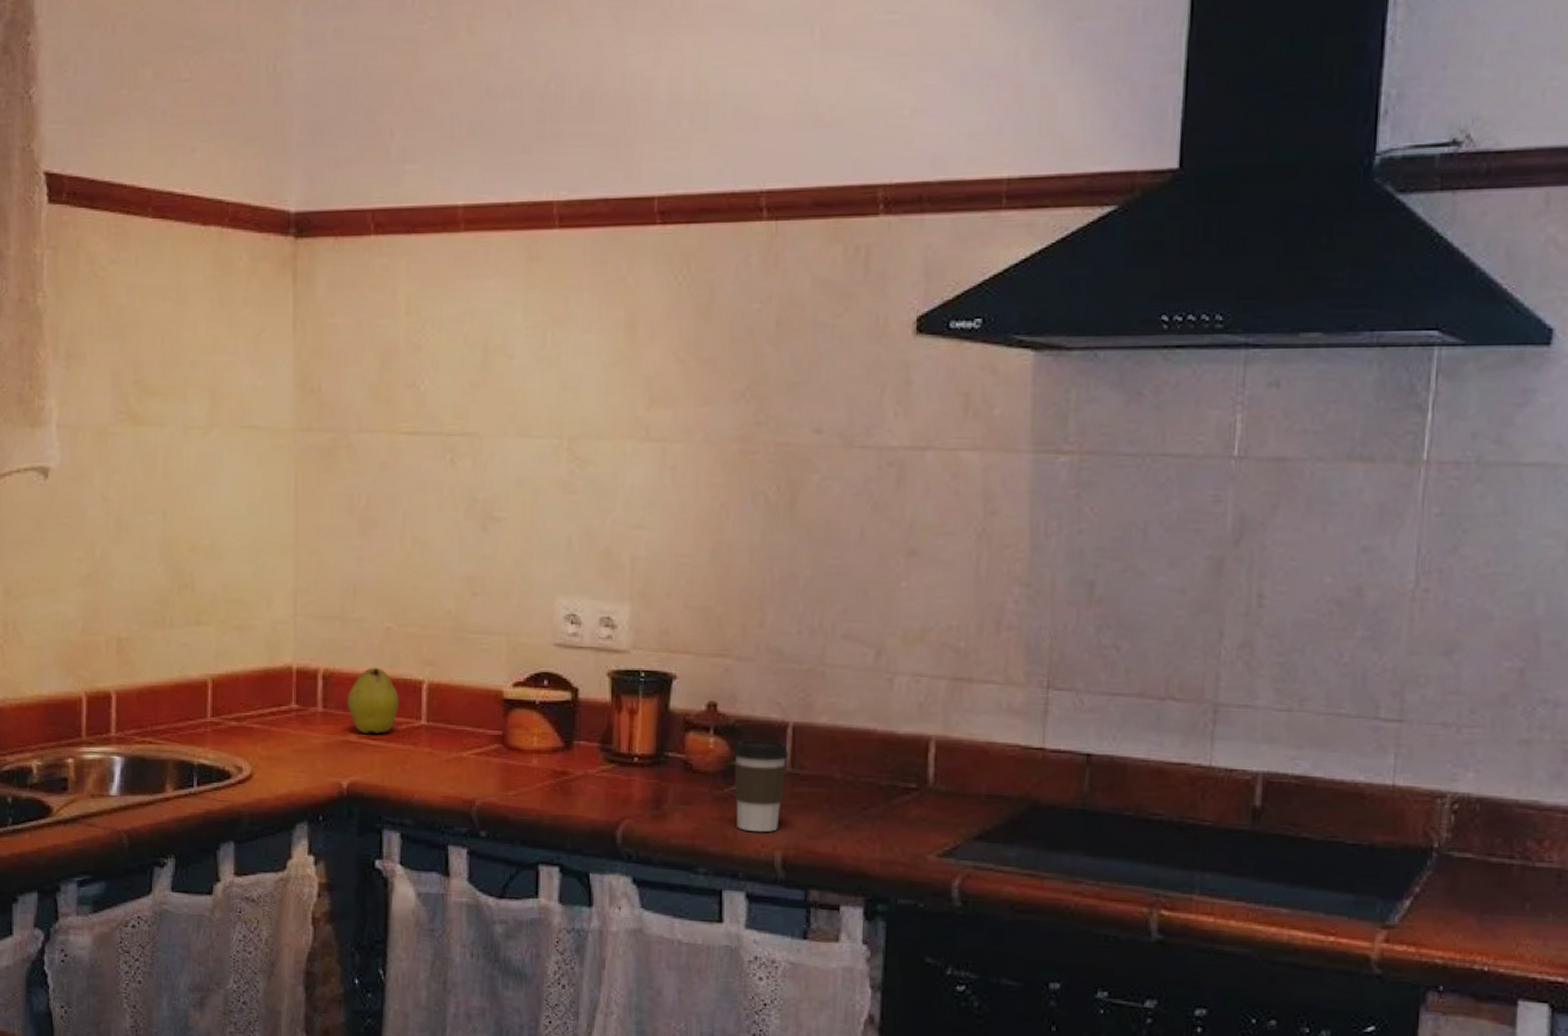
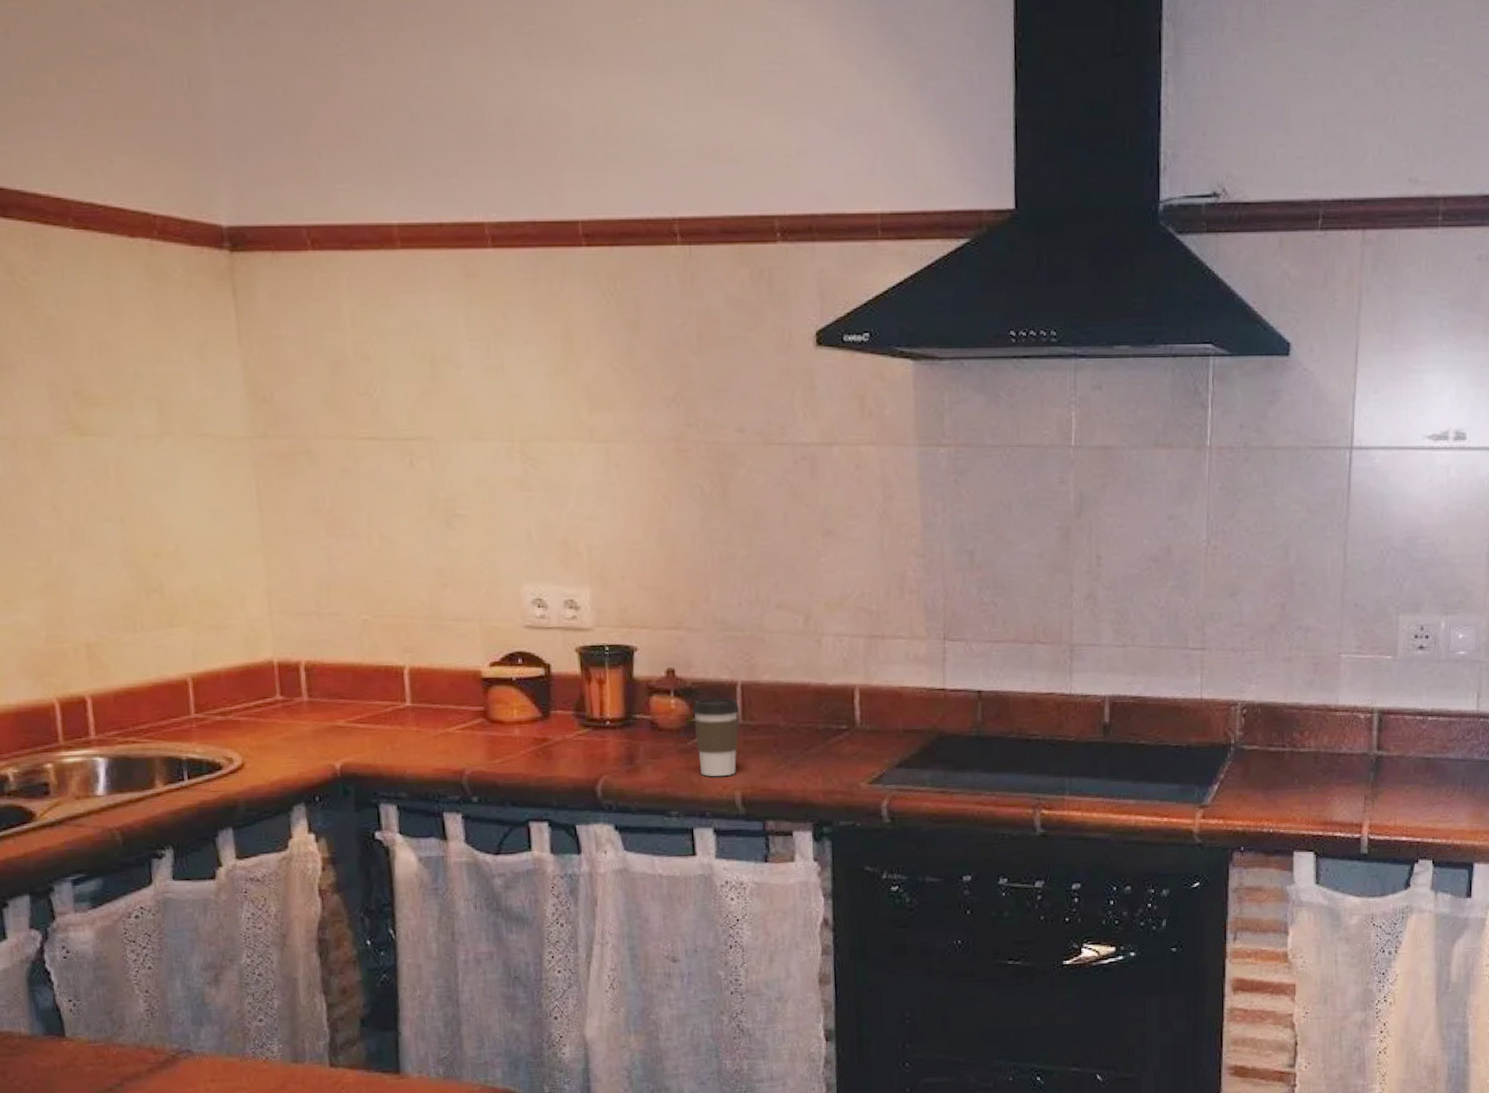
fruit: present [347,667,399,734] -> none [331,656,383,718]

